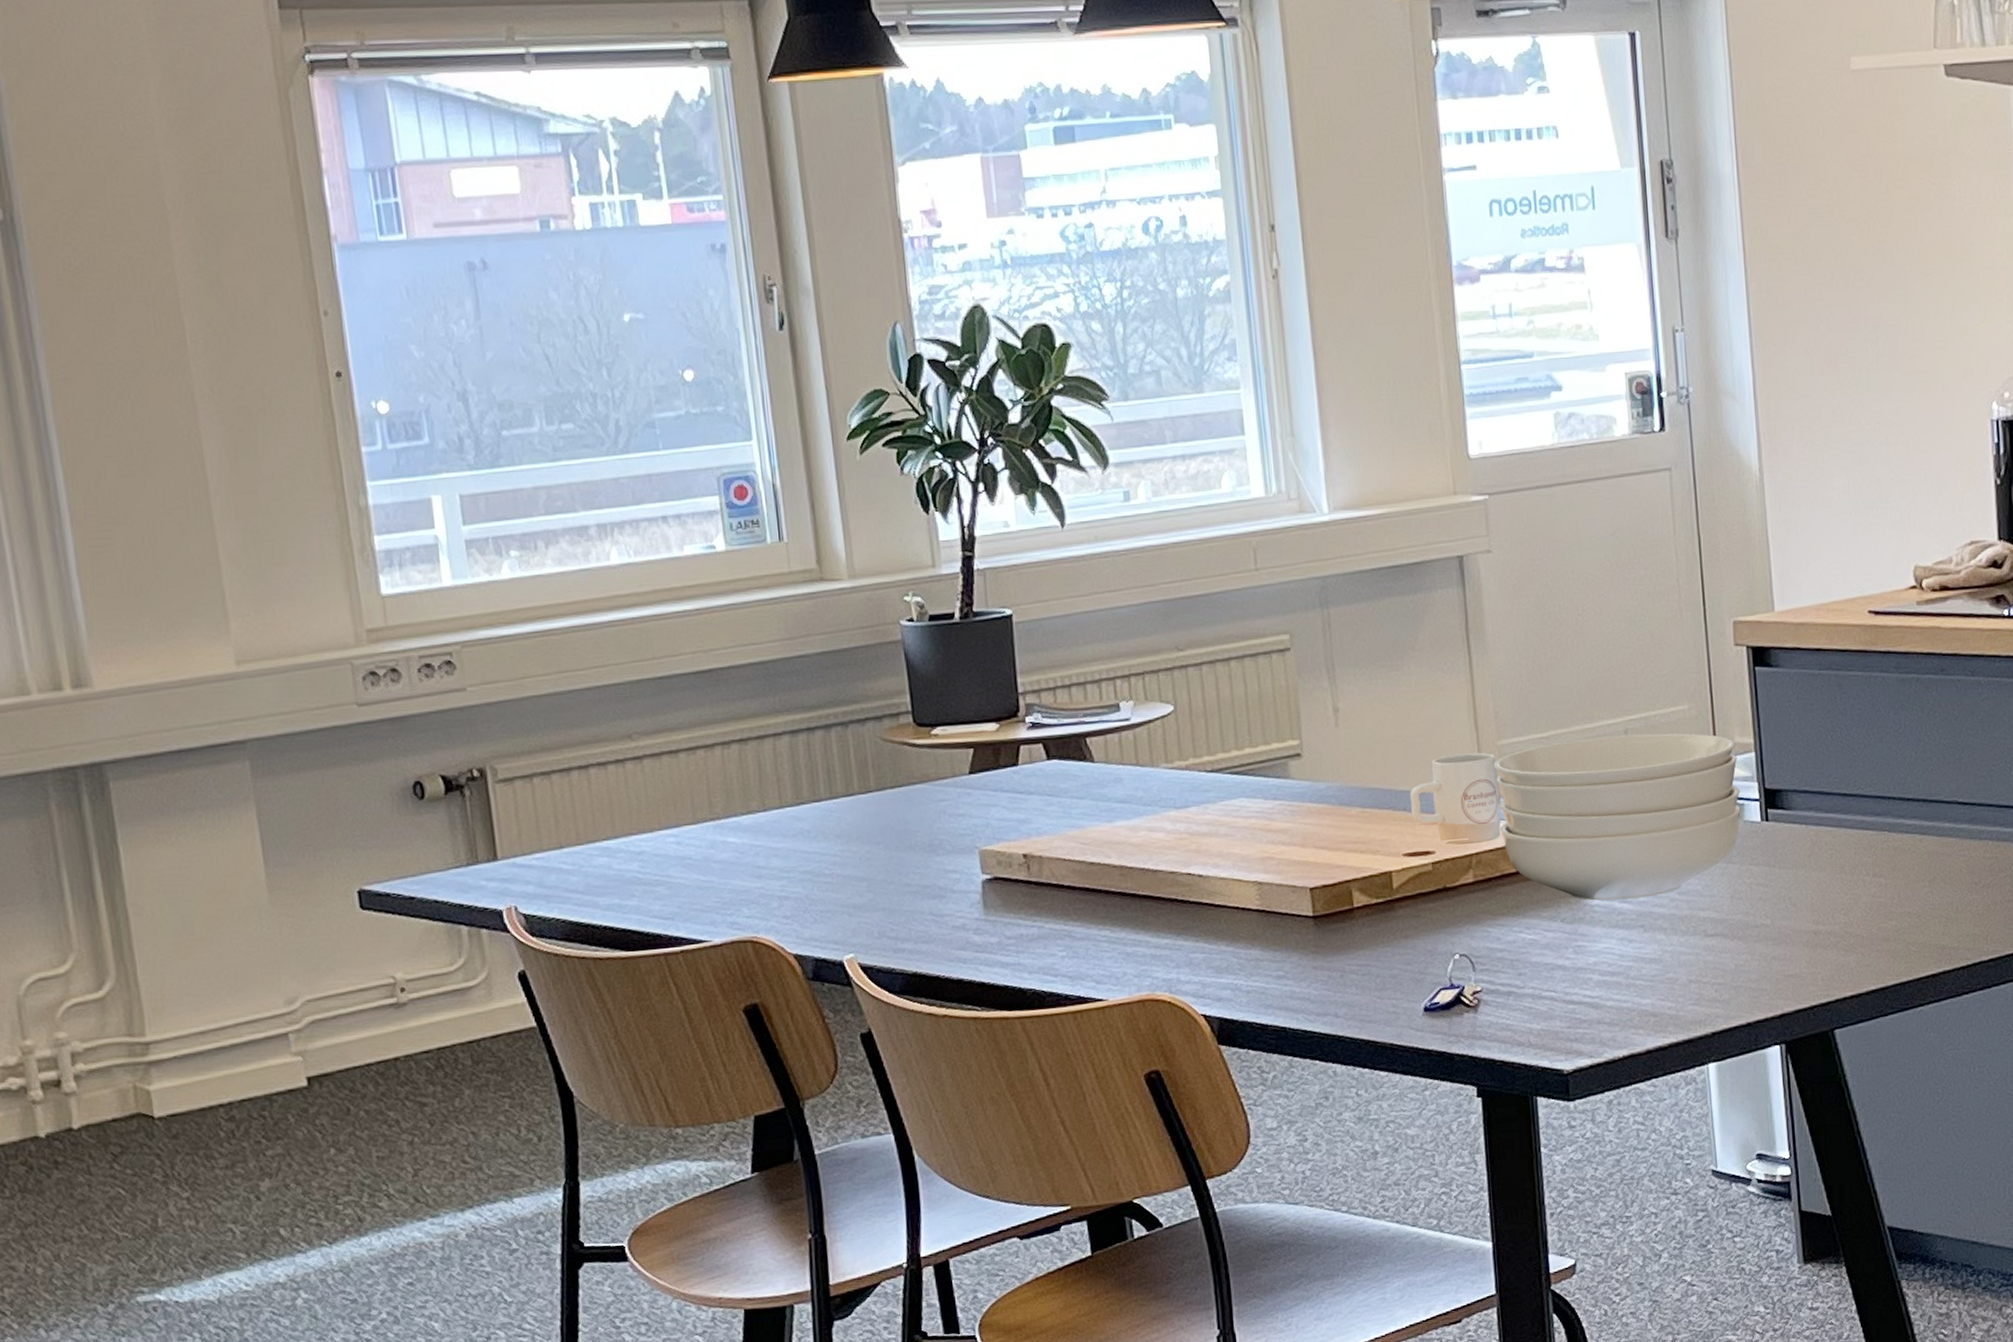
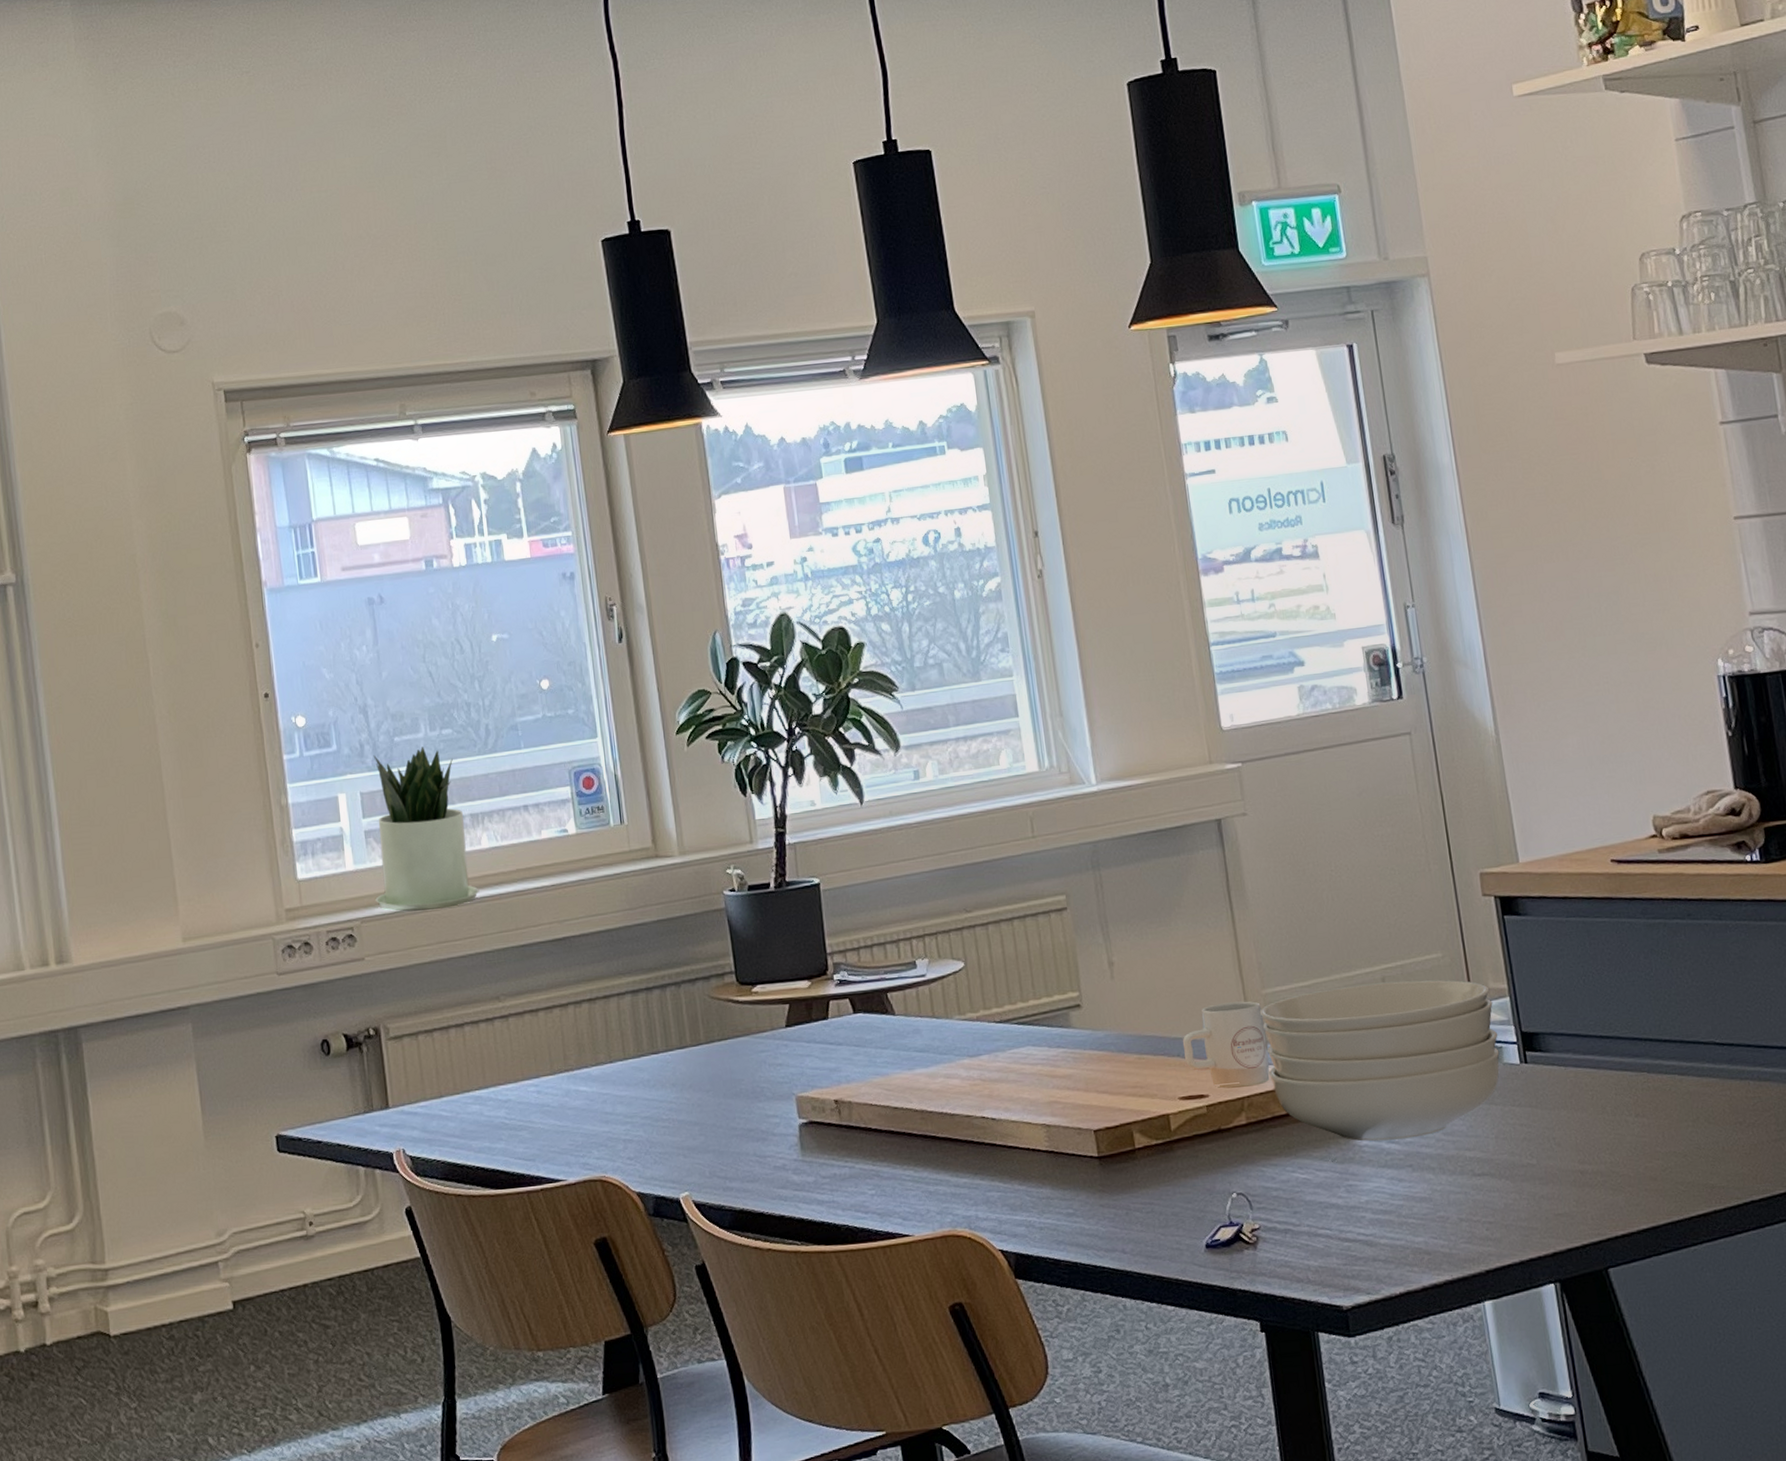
planter: none [475,443,608,636] -> present [373,747,480,912]

